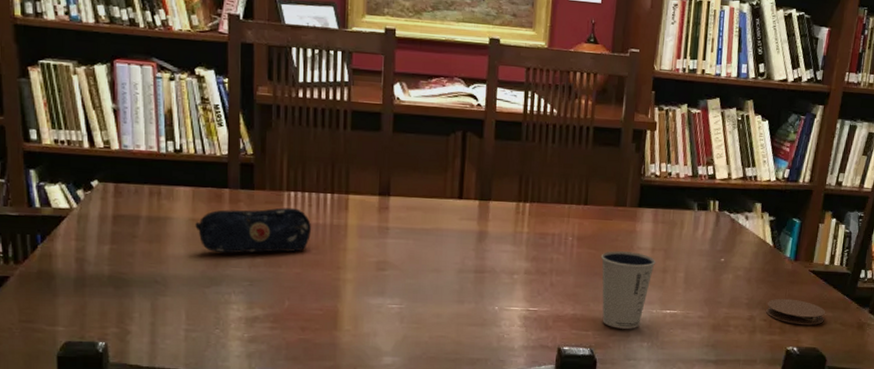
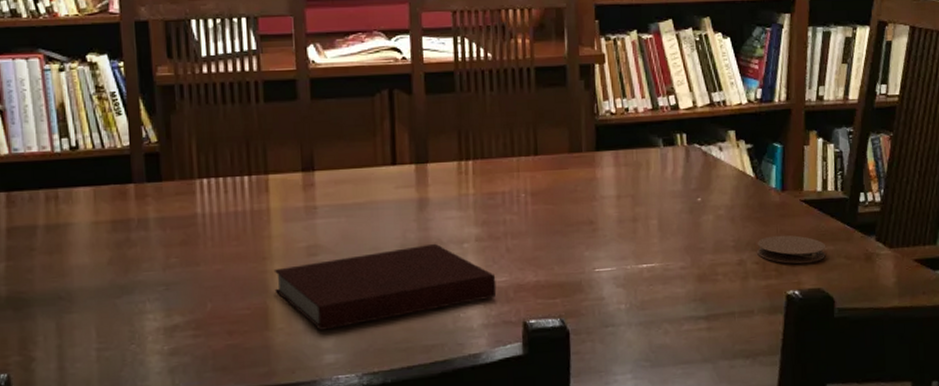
pencil case: present [195,207,311,254] -> none [99,197,230,257]
notebook: none [345,271,539,336] -> present [273,243,497,330]
dixie cup: present [600,251,656,329] -> none [560,202,624,292]

